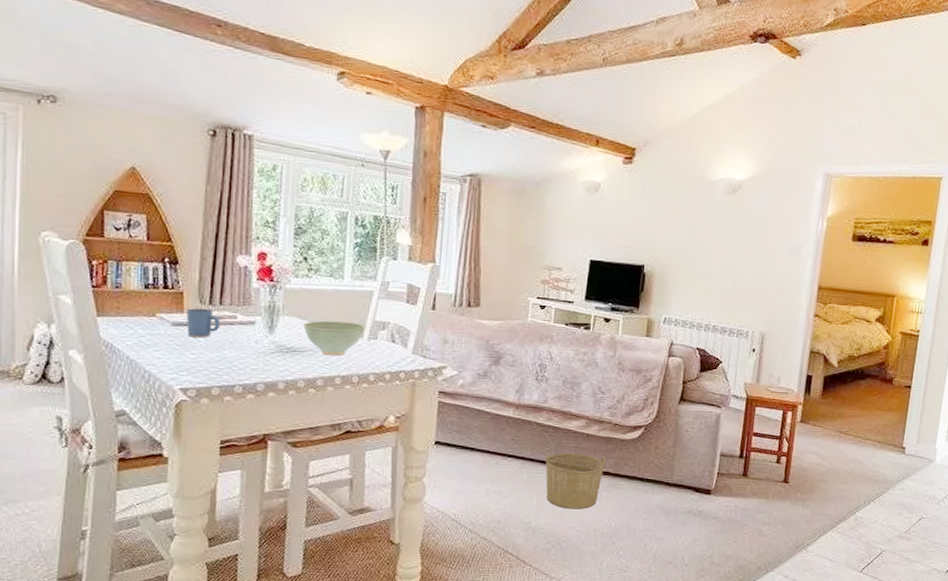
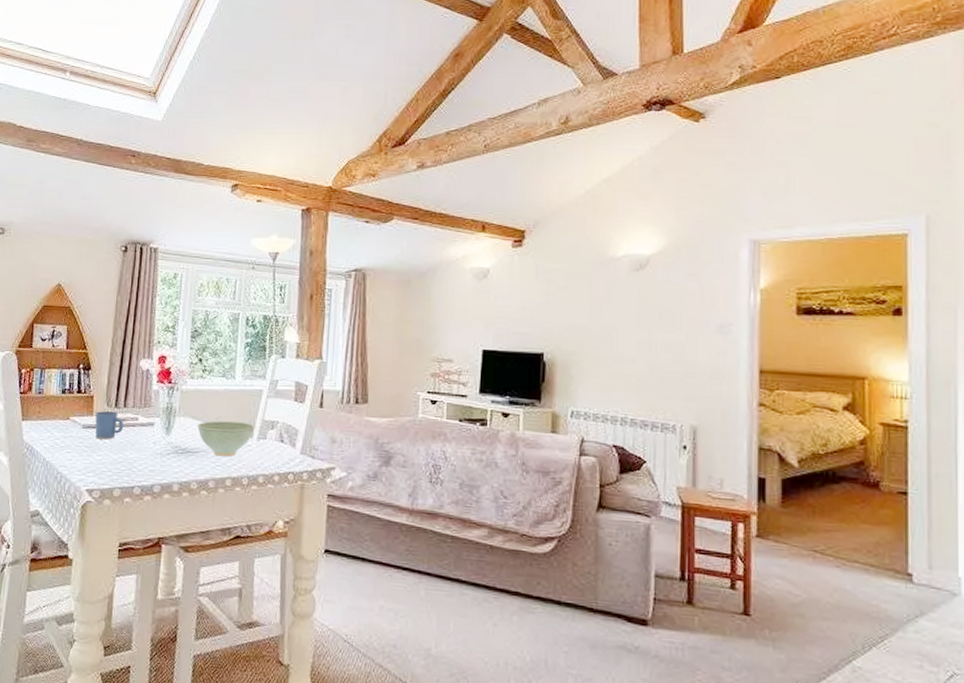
basket: present [545,452,606,510] -> none [444,566,514,637]

